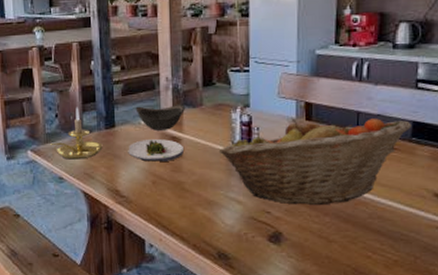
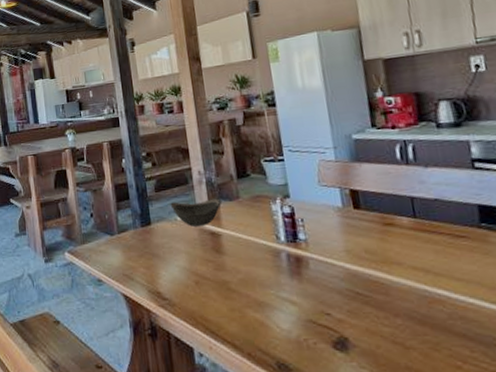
candle holder: present [50,107,103,160] -> none [87,205,140,261]
salad plate: present [128,139,183,162] -> none [166,235,225,260]
fruit basket: present [218,118,411,205] -> none [262,203,478,305]

